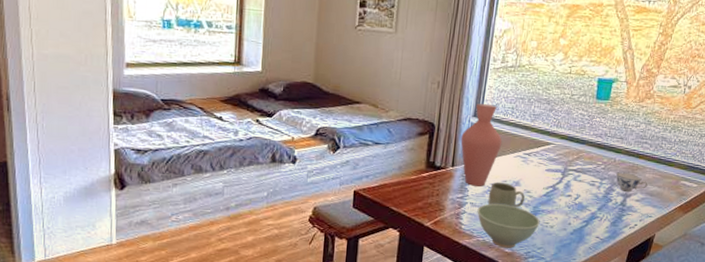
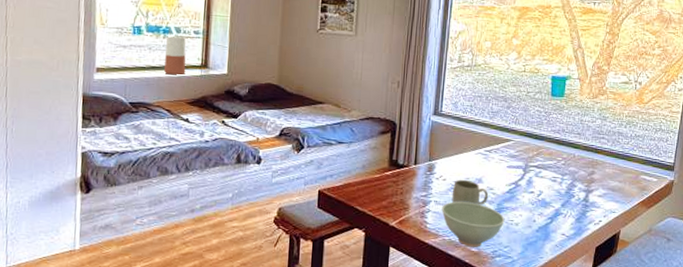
vase: none [196,31,219,72] -> present [164,36,186,76]
vase: present [460,104,503,187] -> none [422,102,463,184]
teacup: present [616,172,648,192] -> none [577,168,609,187]

